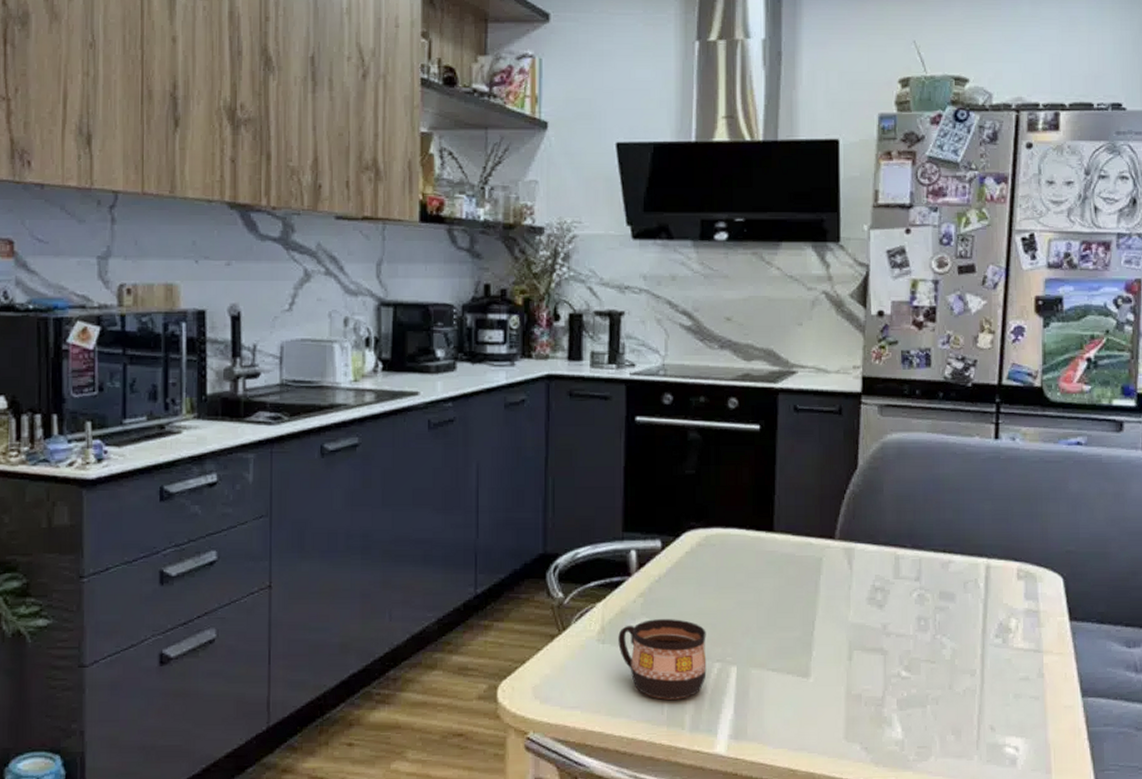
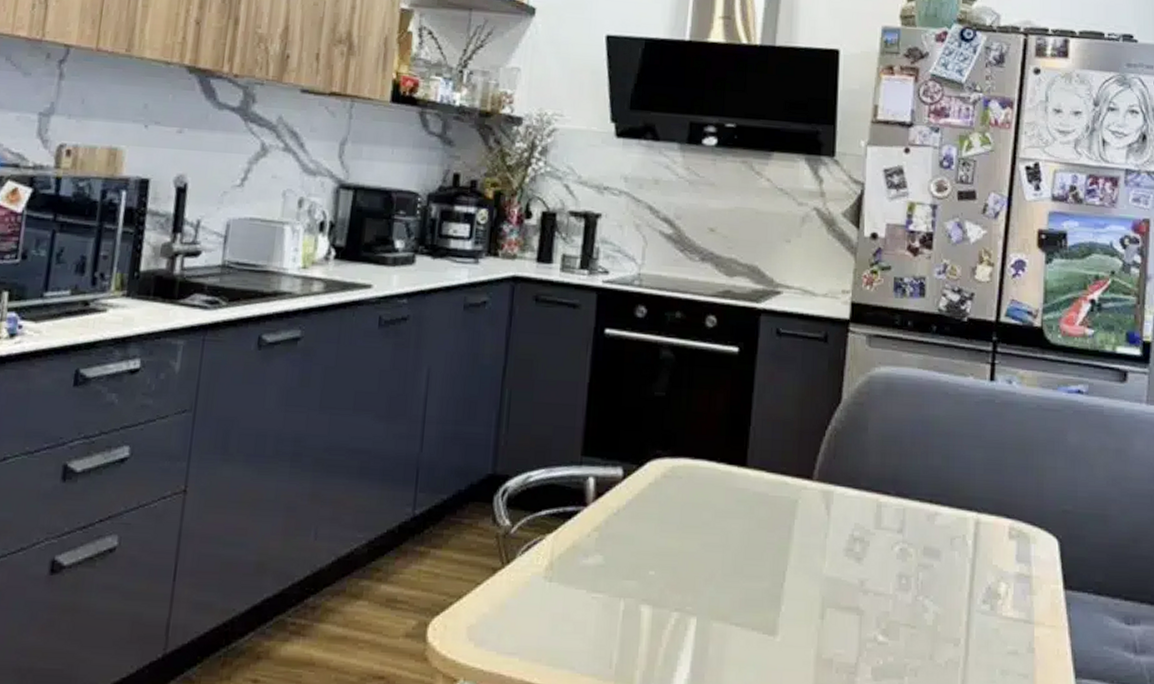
cup: present [618,619,707,700] -> none [567,557,666,652]

